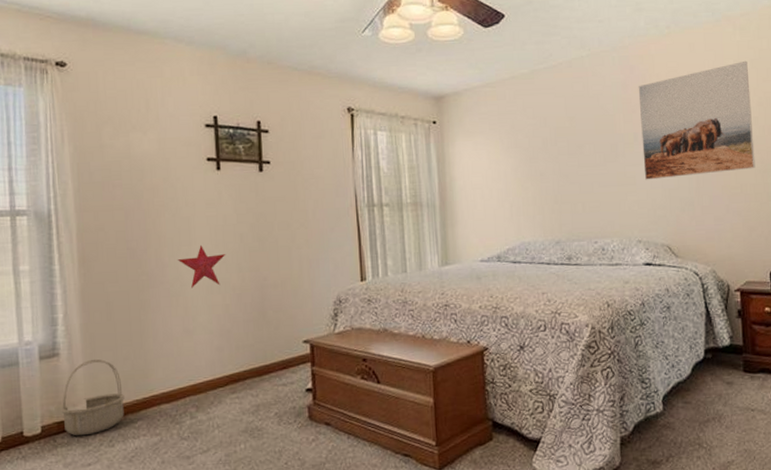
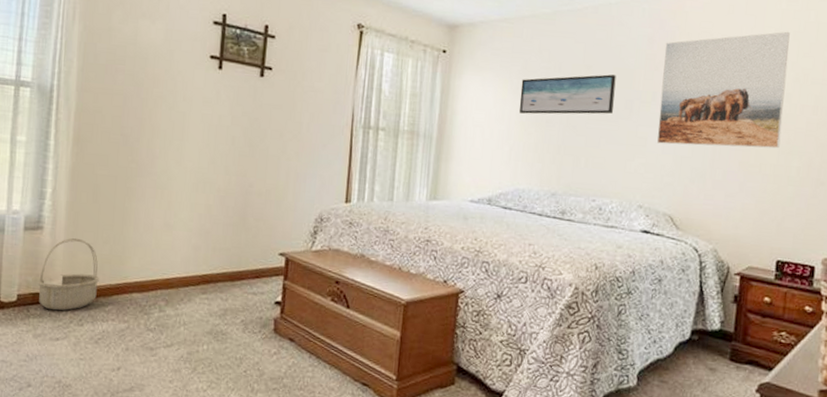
decorative star: present [177,244,226,289] -> none [167,141,216,185]
wall art: none [511,122,600,171] -> present [519,74,616,115]

